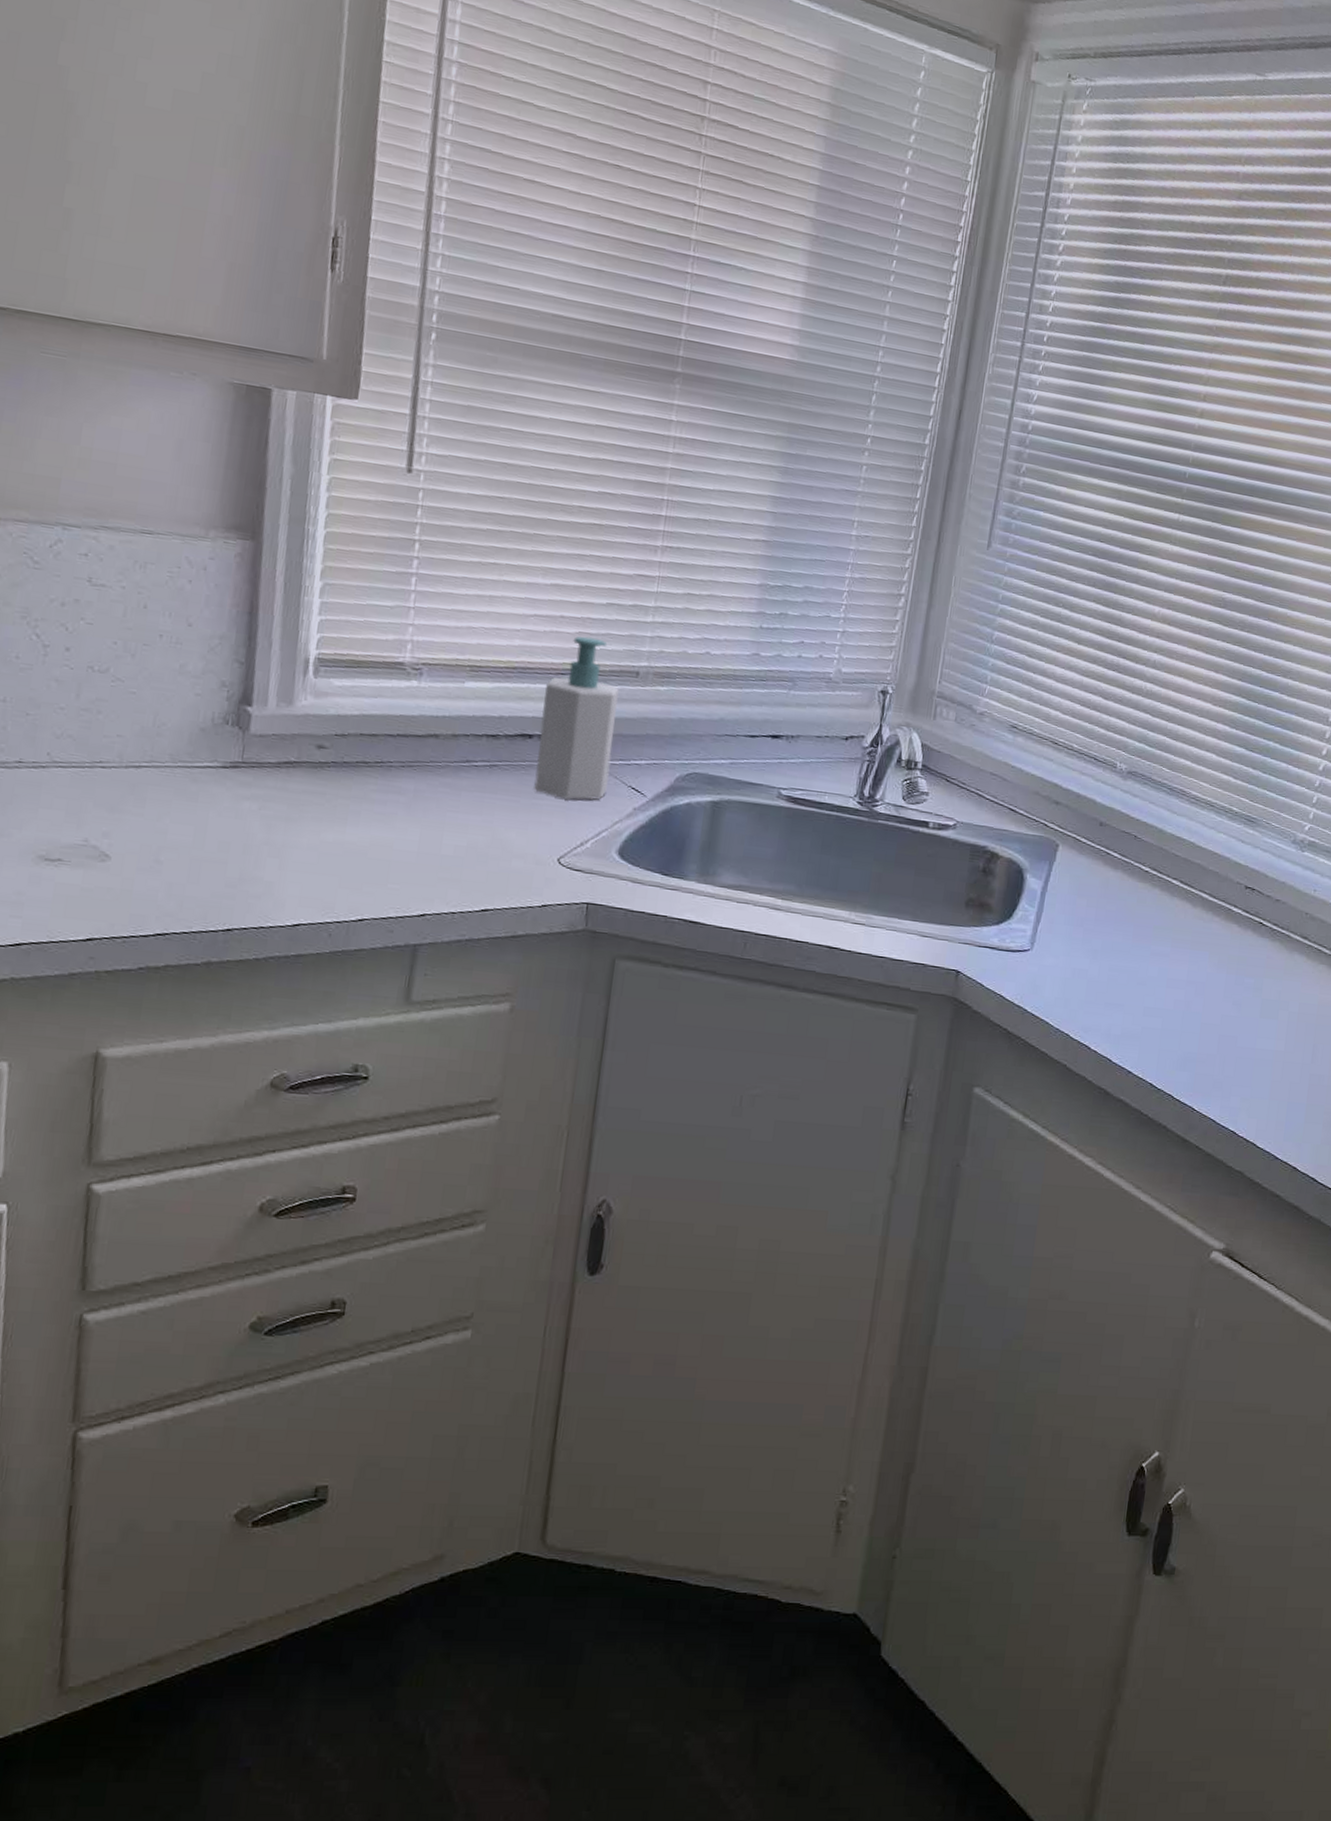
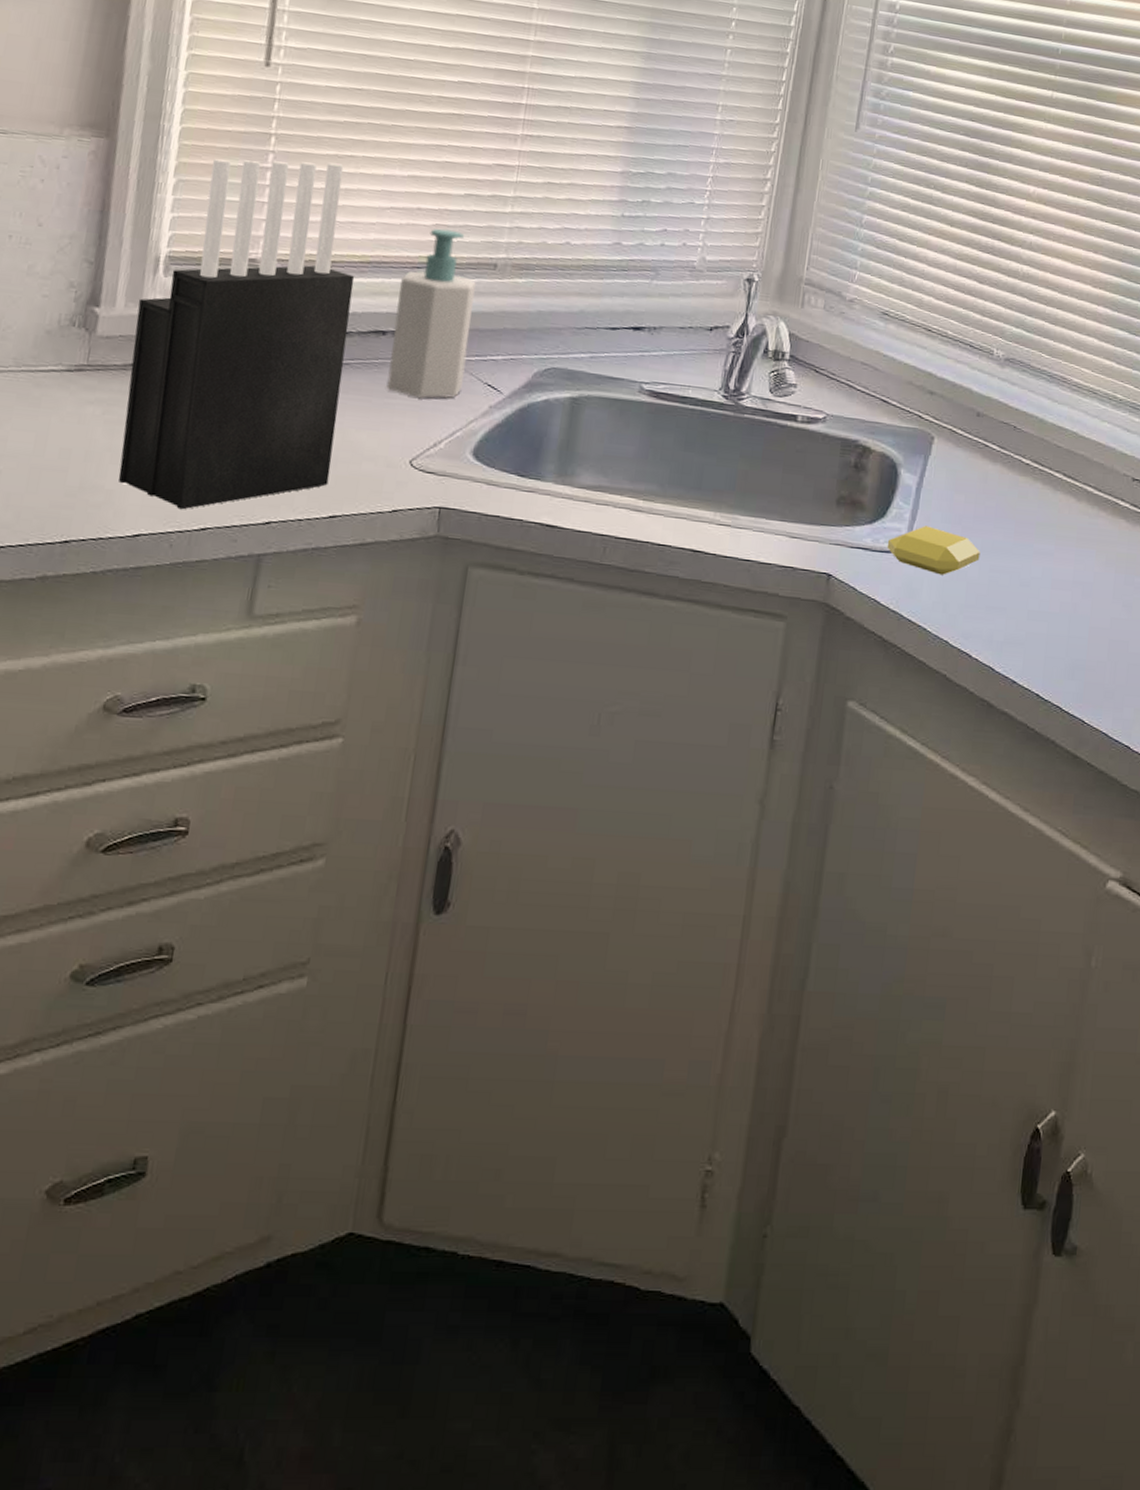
knife block: none [276,563,501,902] -> present [118,159,355,510]
soap bar: none [1012,927,1101,974] -> present [887,526,980,575]

